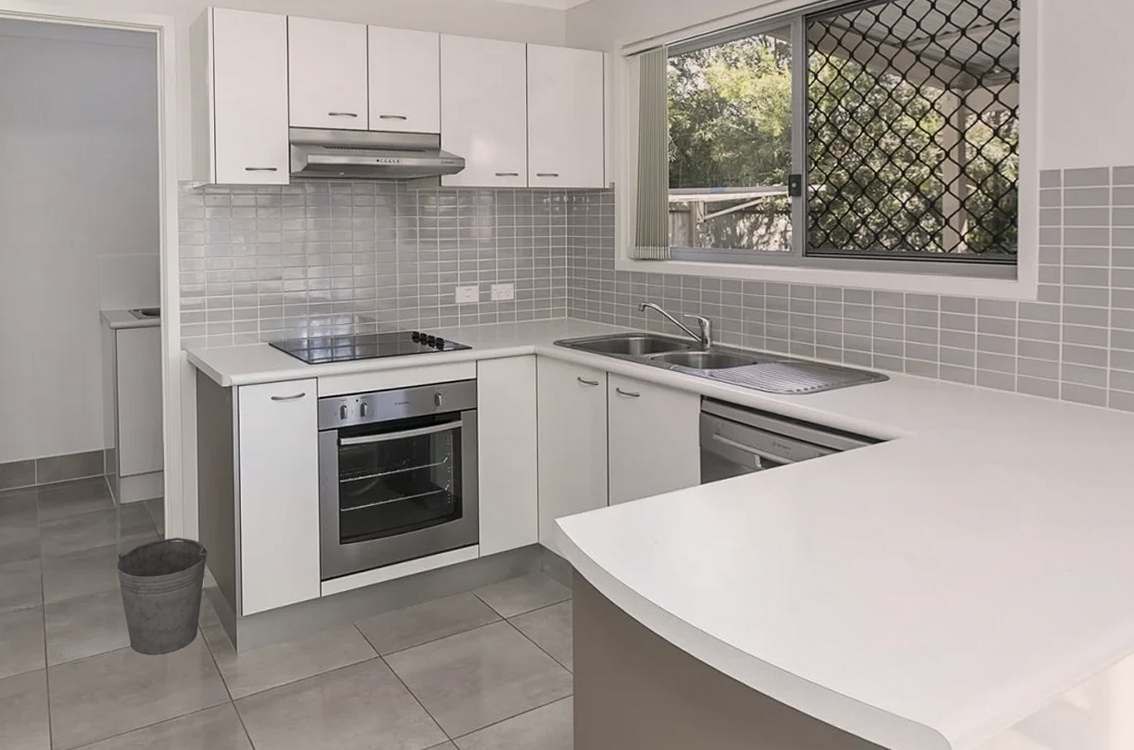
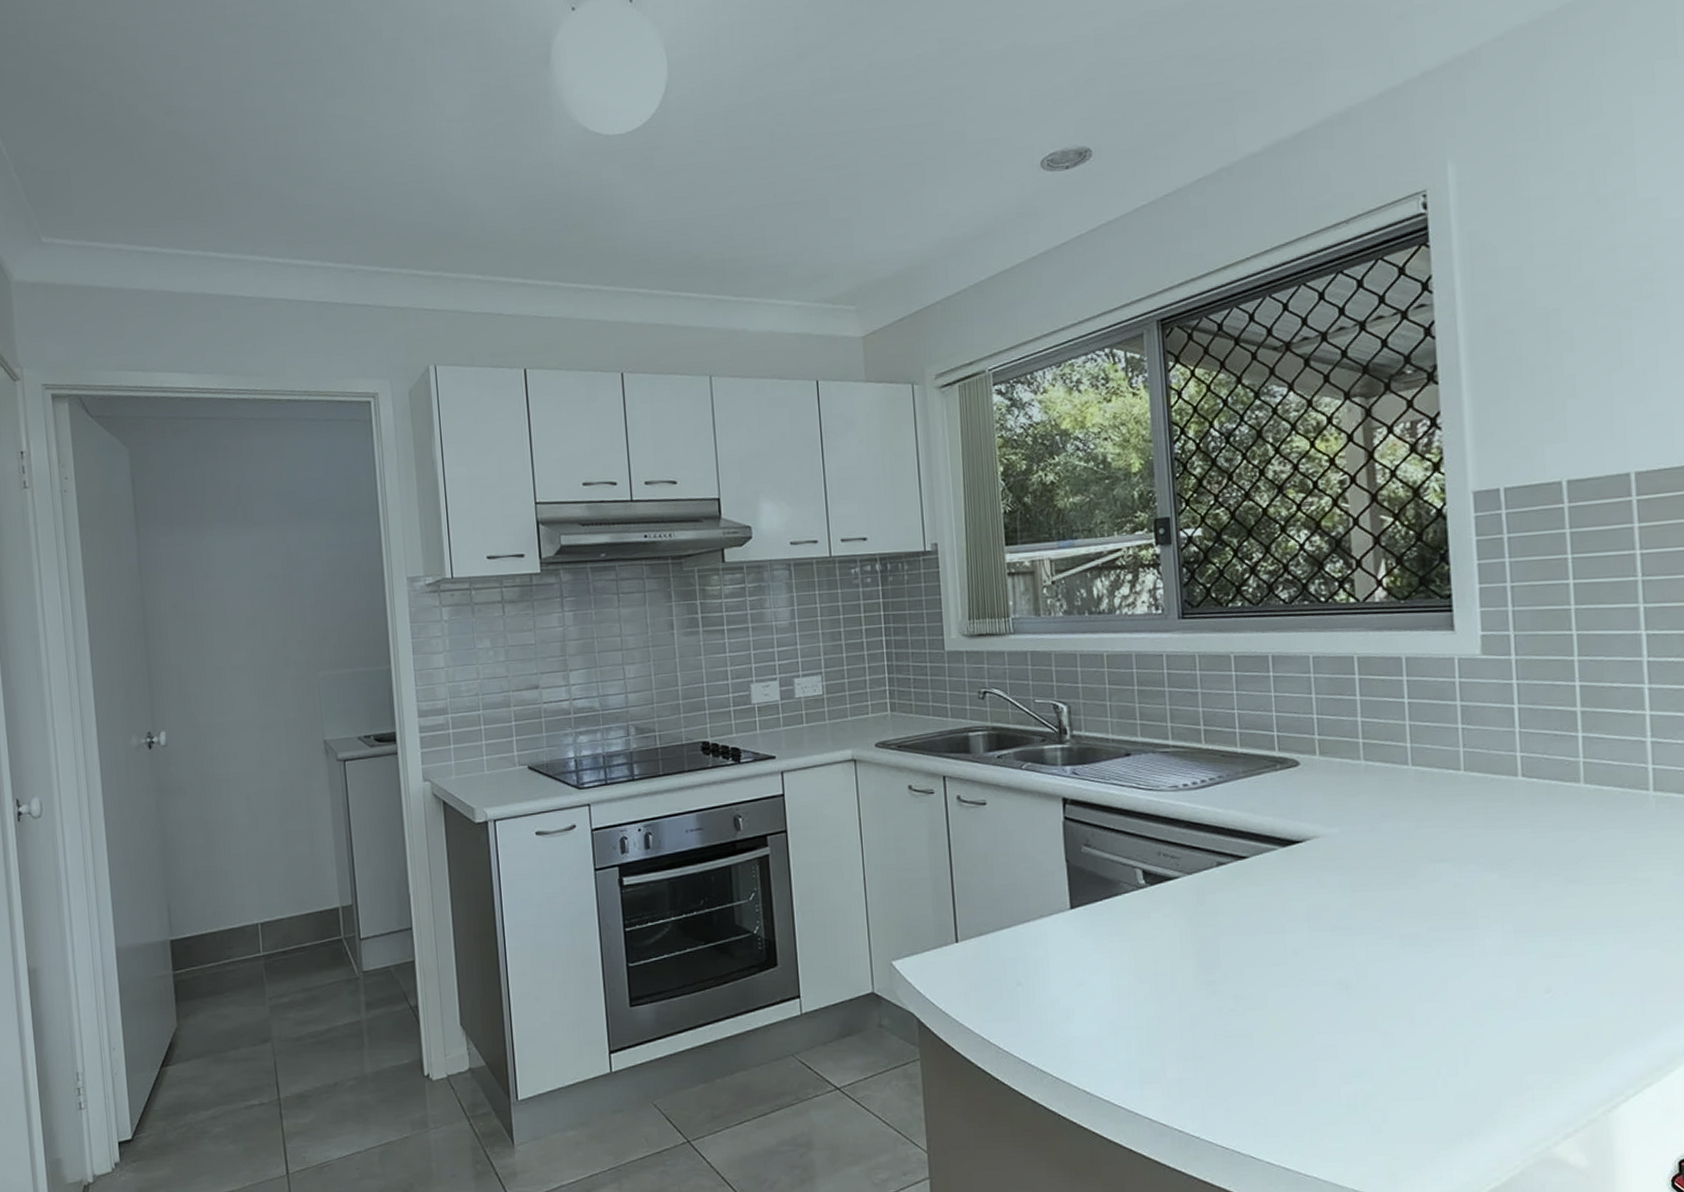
bucket: present [116,538,208,654] -> none [362,1009,471,1153]

